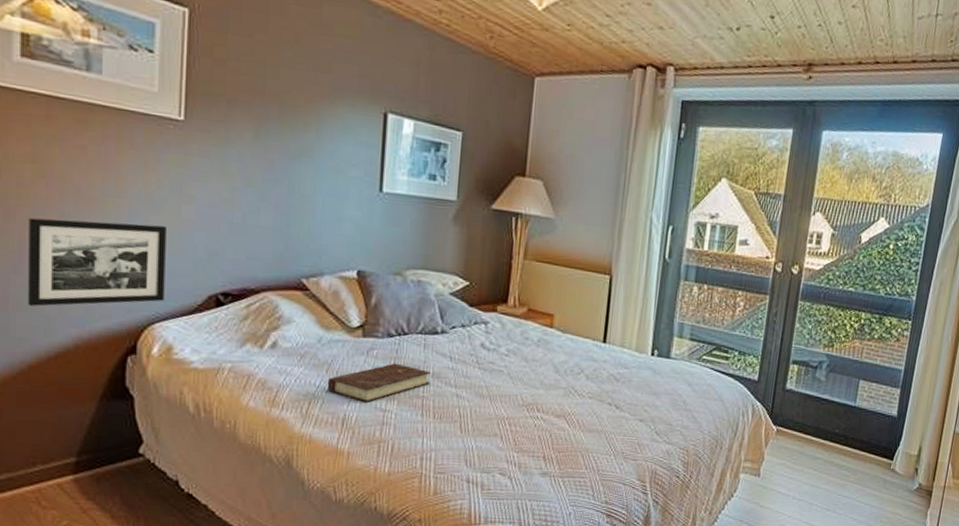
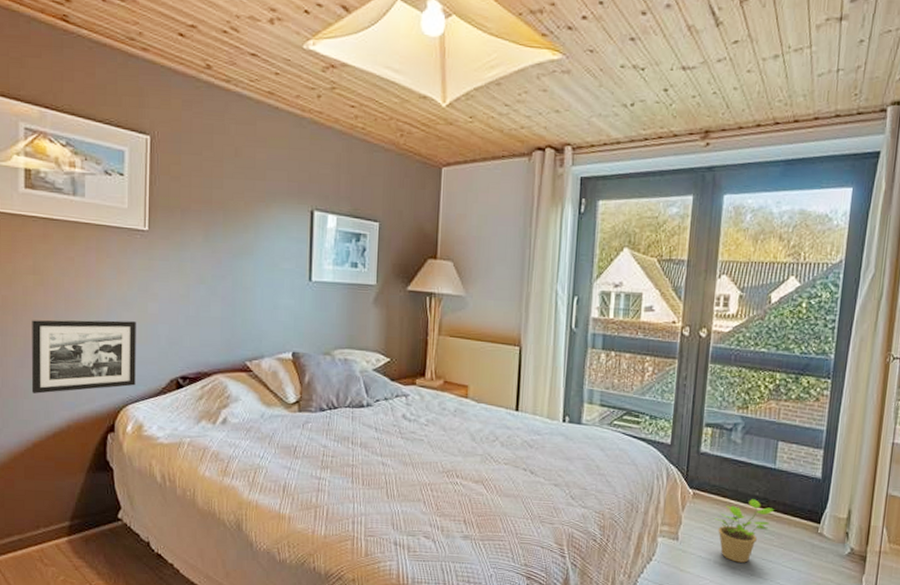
book: present [327,363,430,403] -> none [269,434,358,471]
potted plant: none [795,436,853,498] -> present [714,499,775,563]

